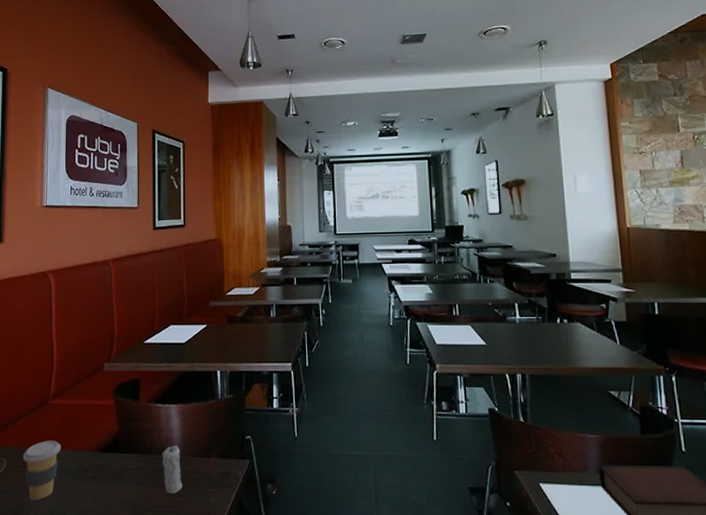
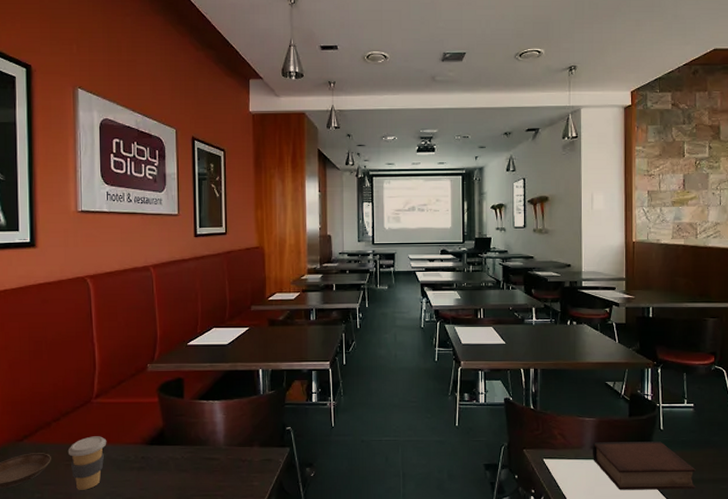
candle: present [162,443,182,494] -> none [206,435,226,479]

